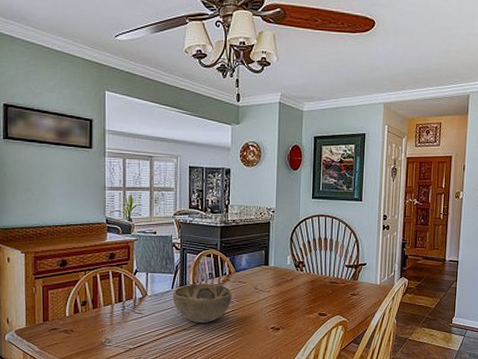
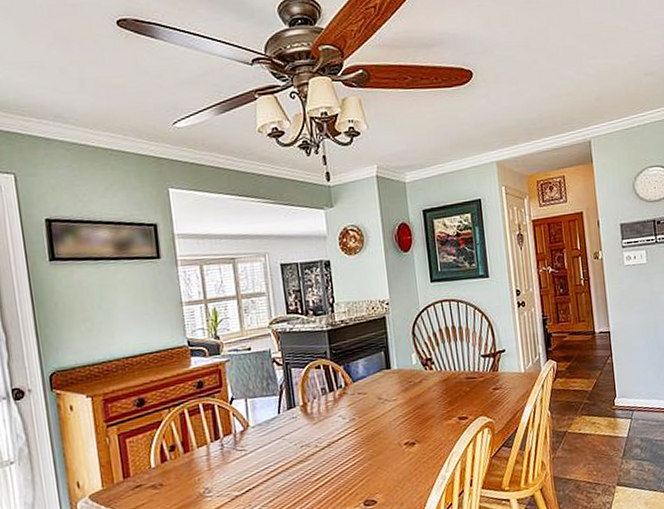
decorative bowl: present [172,284,232,323] -> none [280,400,353,451]

